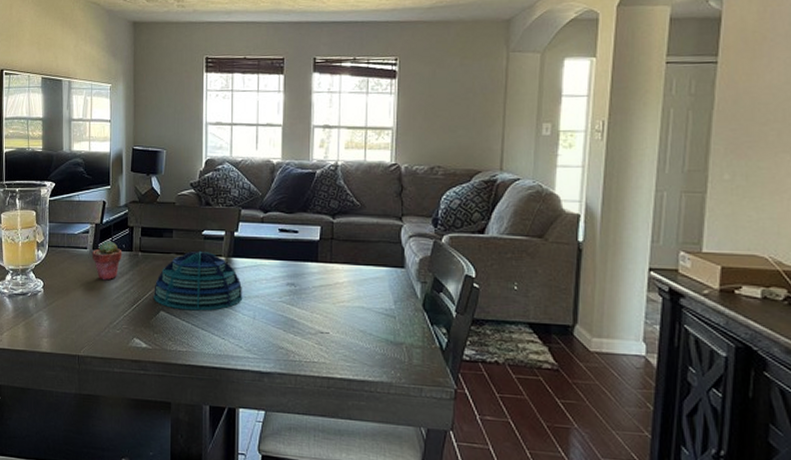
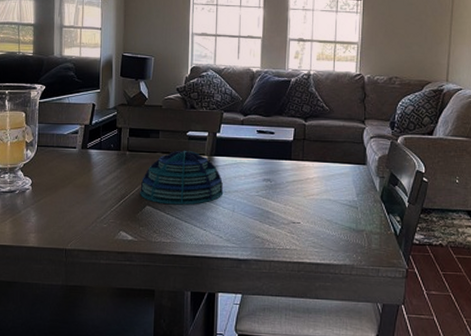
potted succulent: present [91,241,122,281] -> none [80,141,111,178]

